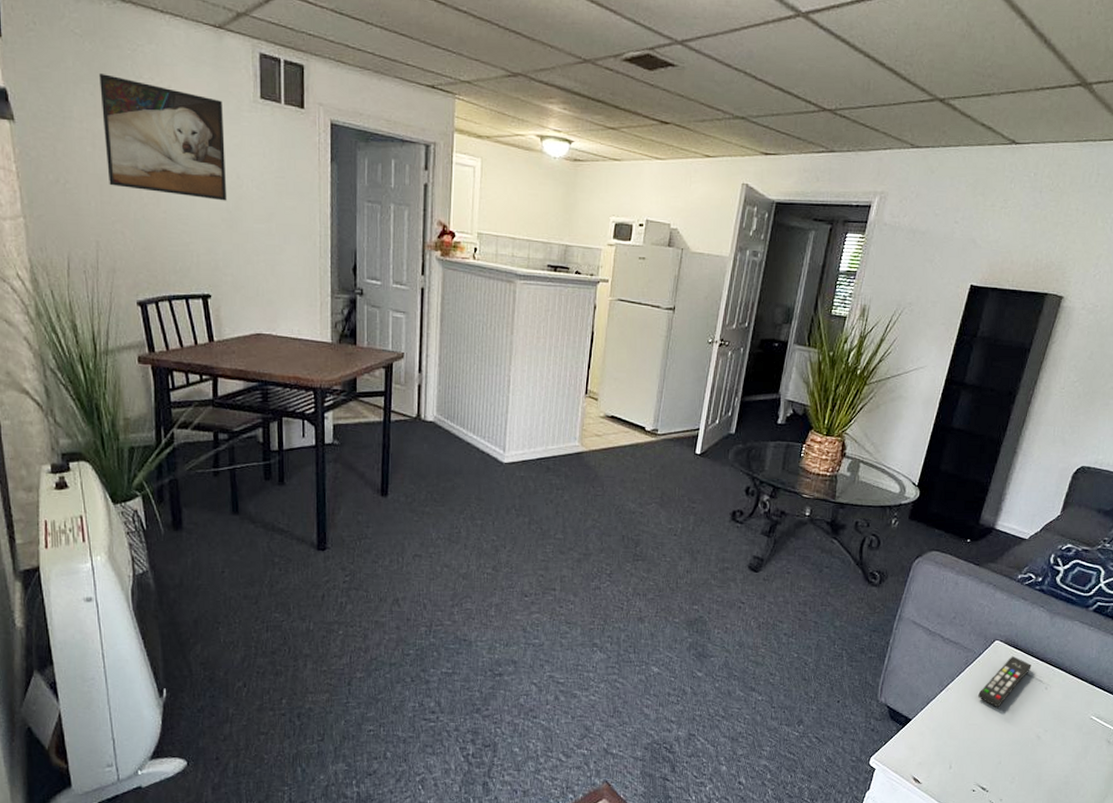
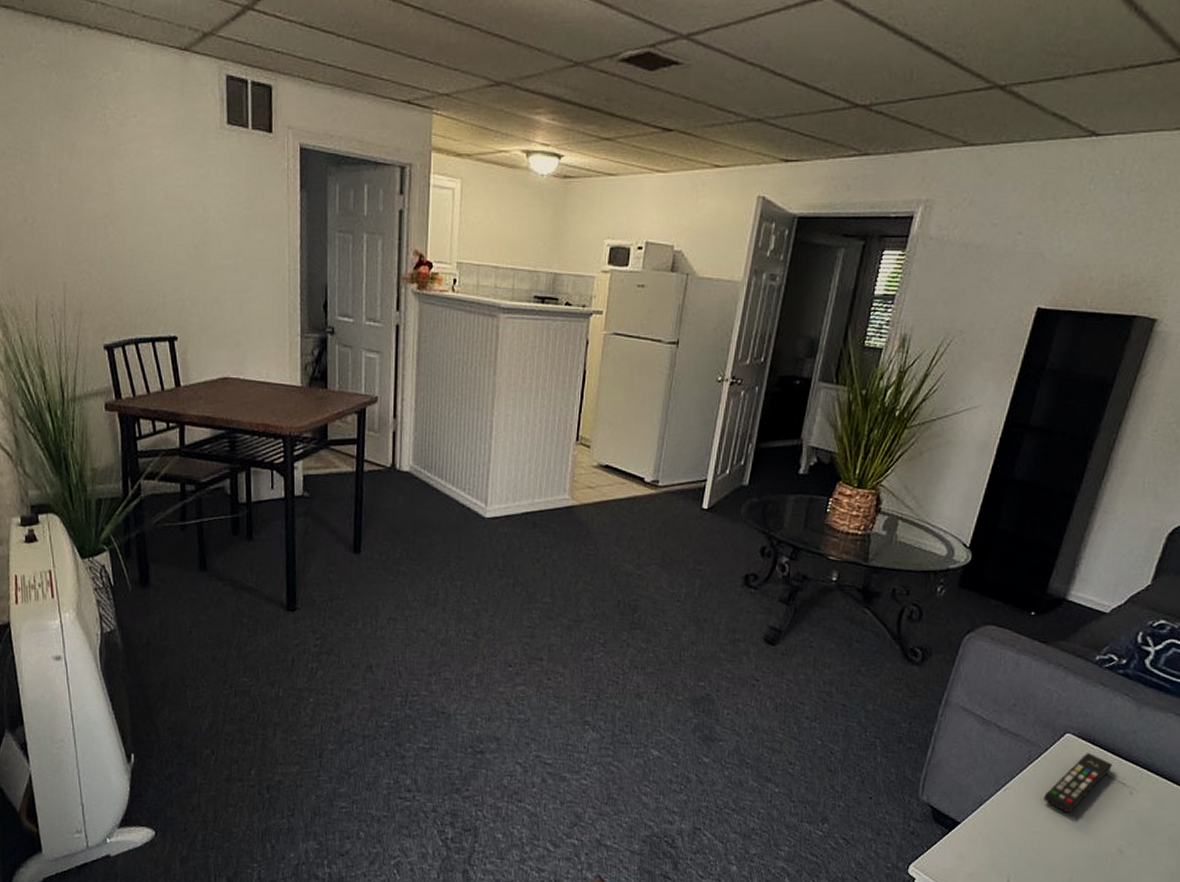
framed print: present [99,72,227,201] -> none [66,105,194,236]

